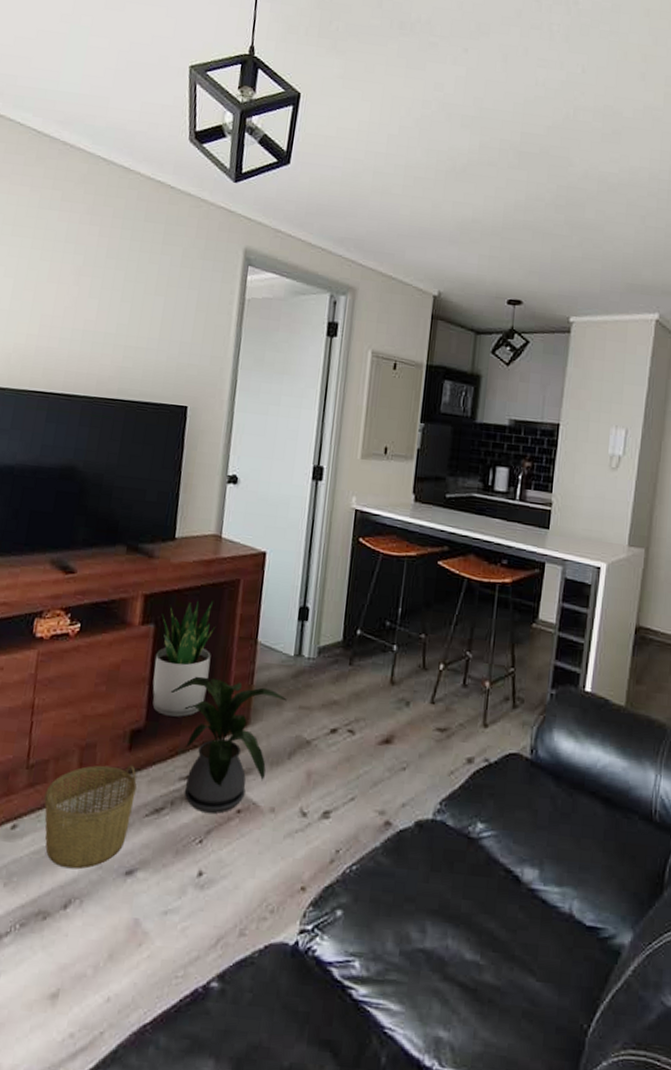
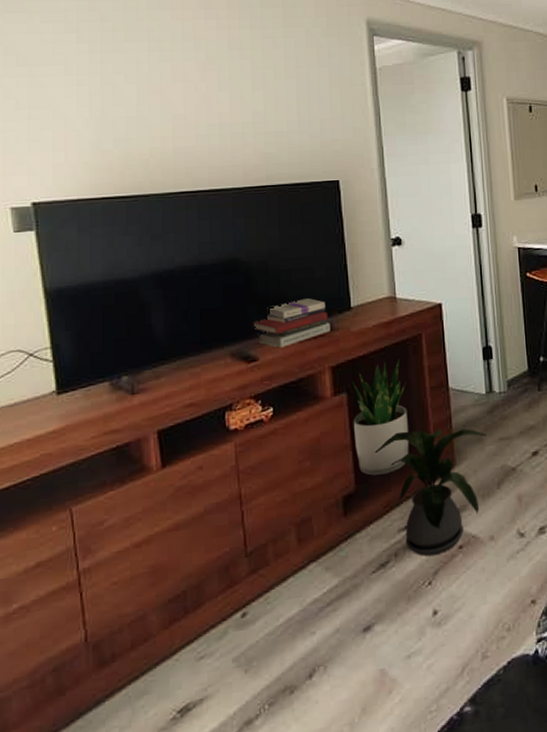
basket: present [44,765,137,869] -> none [269,529,359,641]
books: none [77,520,152,565] -> present [253,298,331,348]

